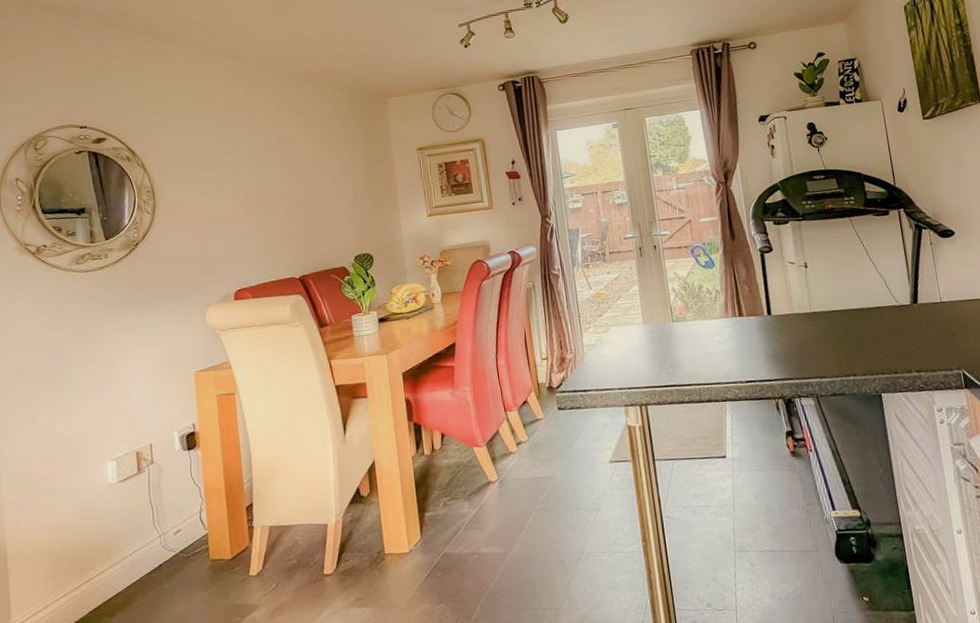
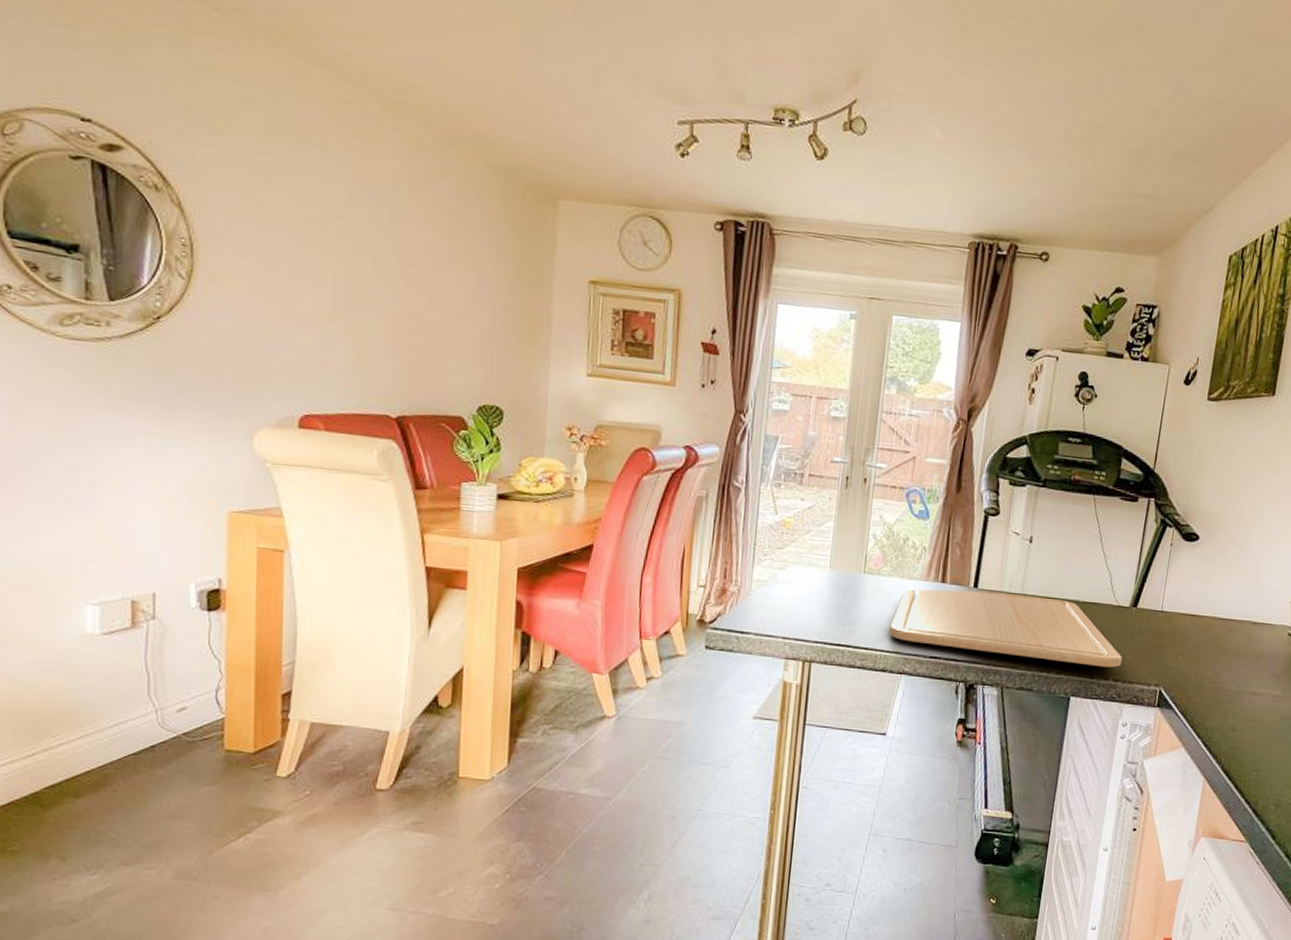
chopping board: none [705,310,919,372] -> present [889,589,1122,668]

